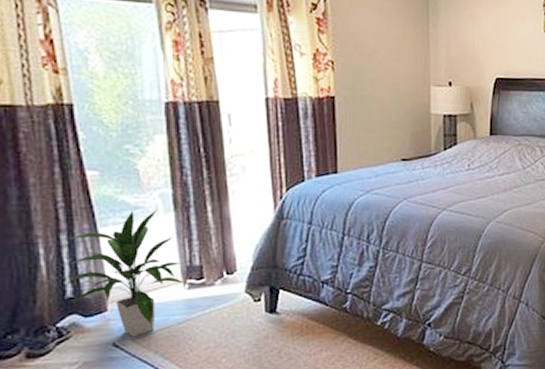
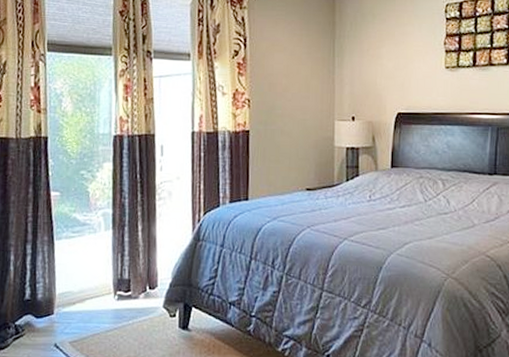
indoor plant: present [64,209,185,337] -> none [25,226,115,340]

